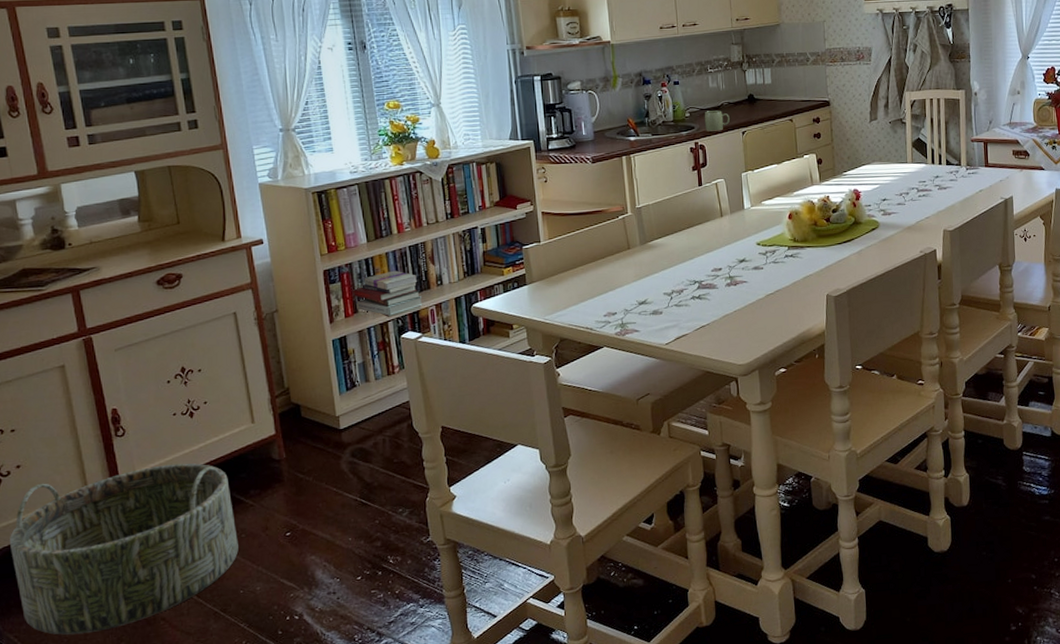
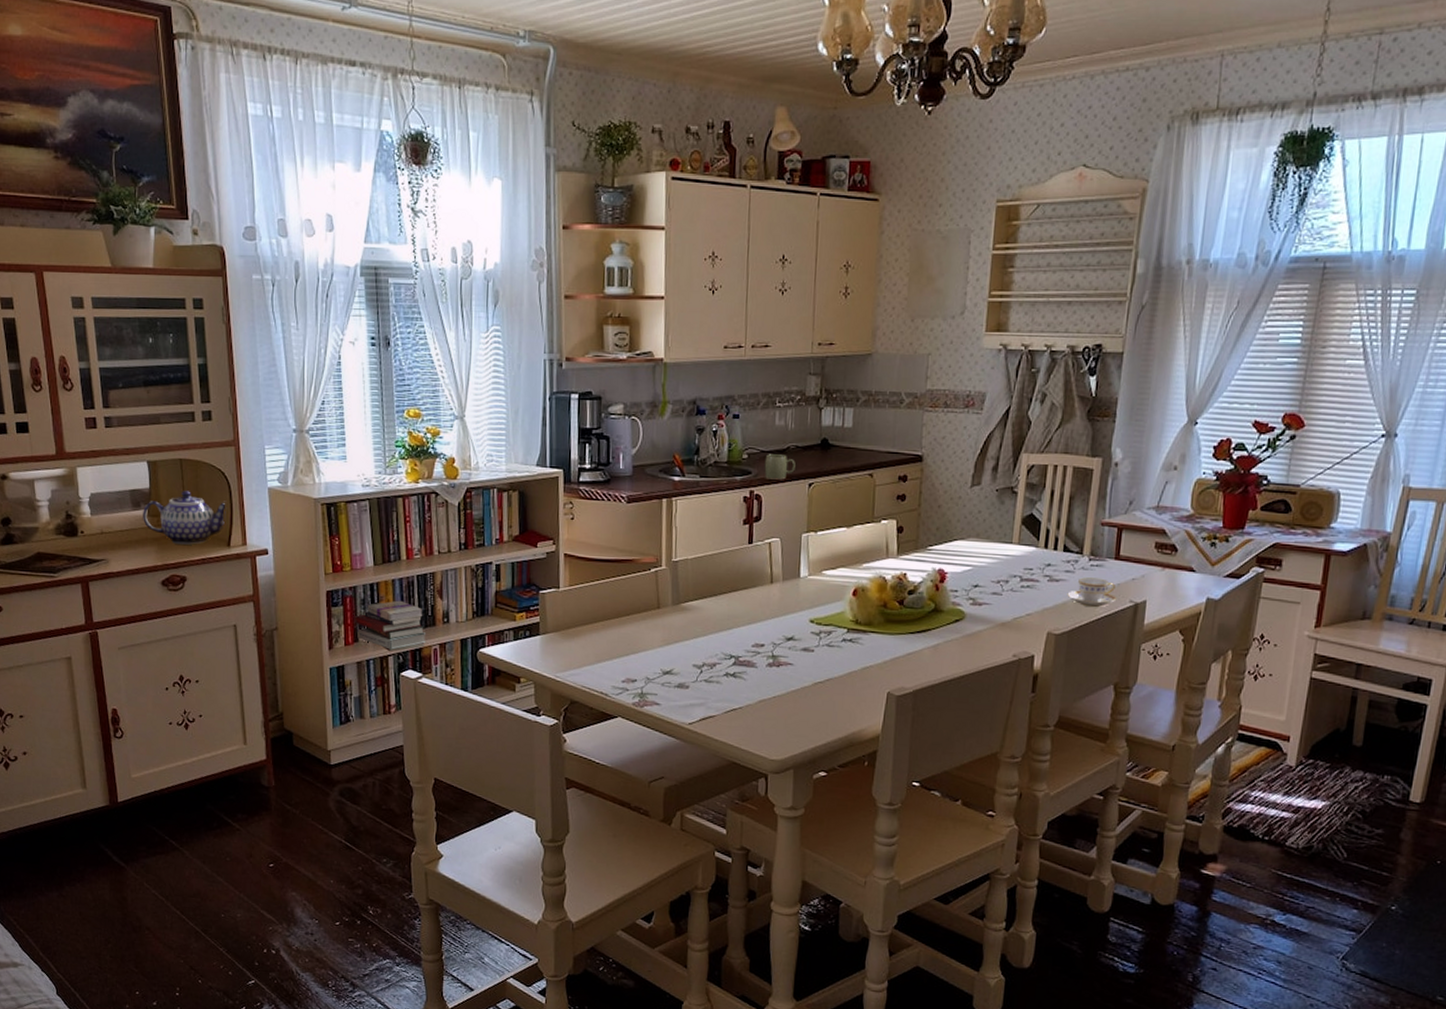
basket: present [9,463,239,635] -> none [13,773,223,930]
teapot: none [133,194,219,245] -> present [143,491,227,545]
teacup: none [954,183,991,207] -> present [1067,577,1117,608]

